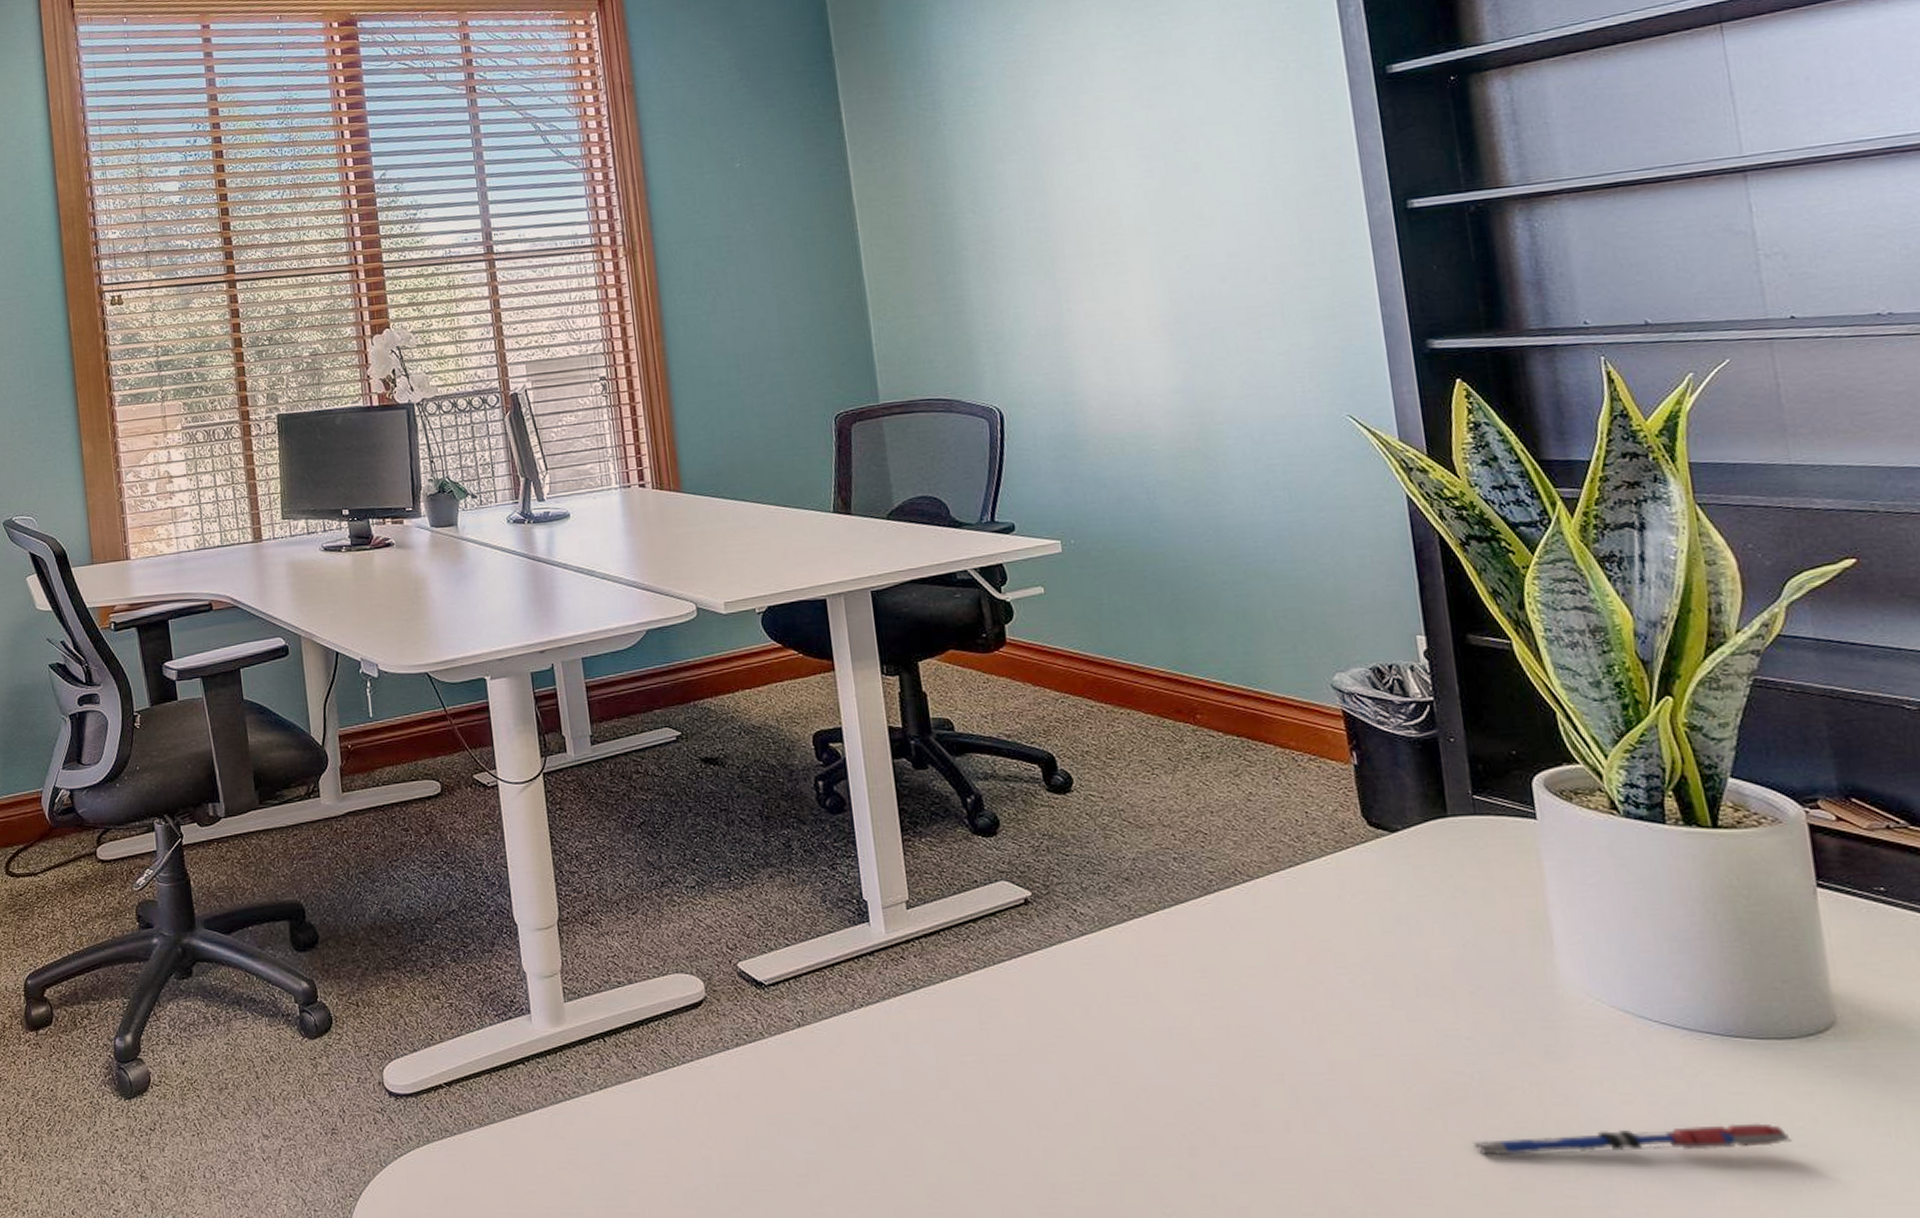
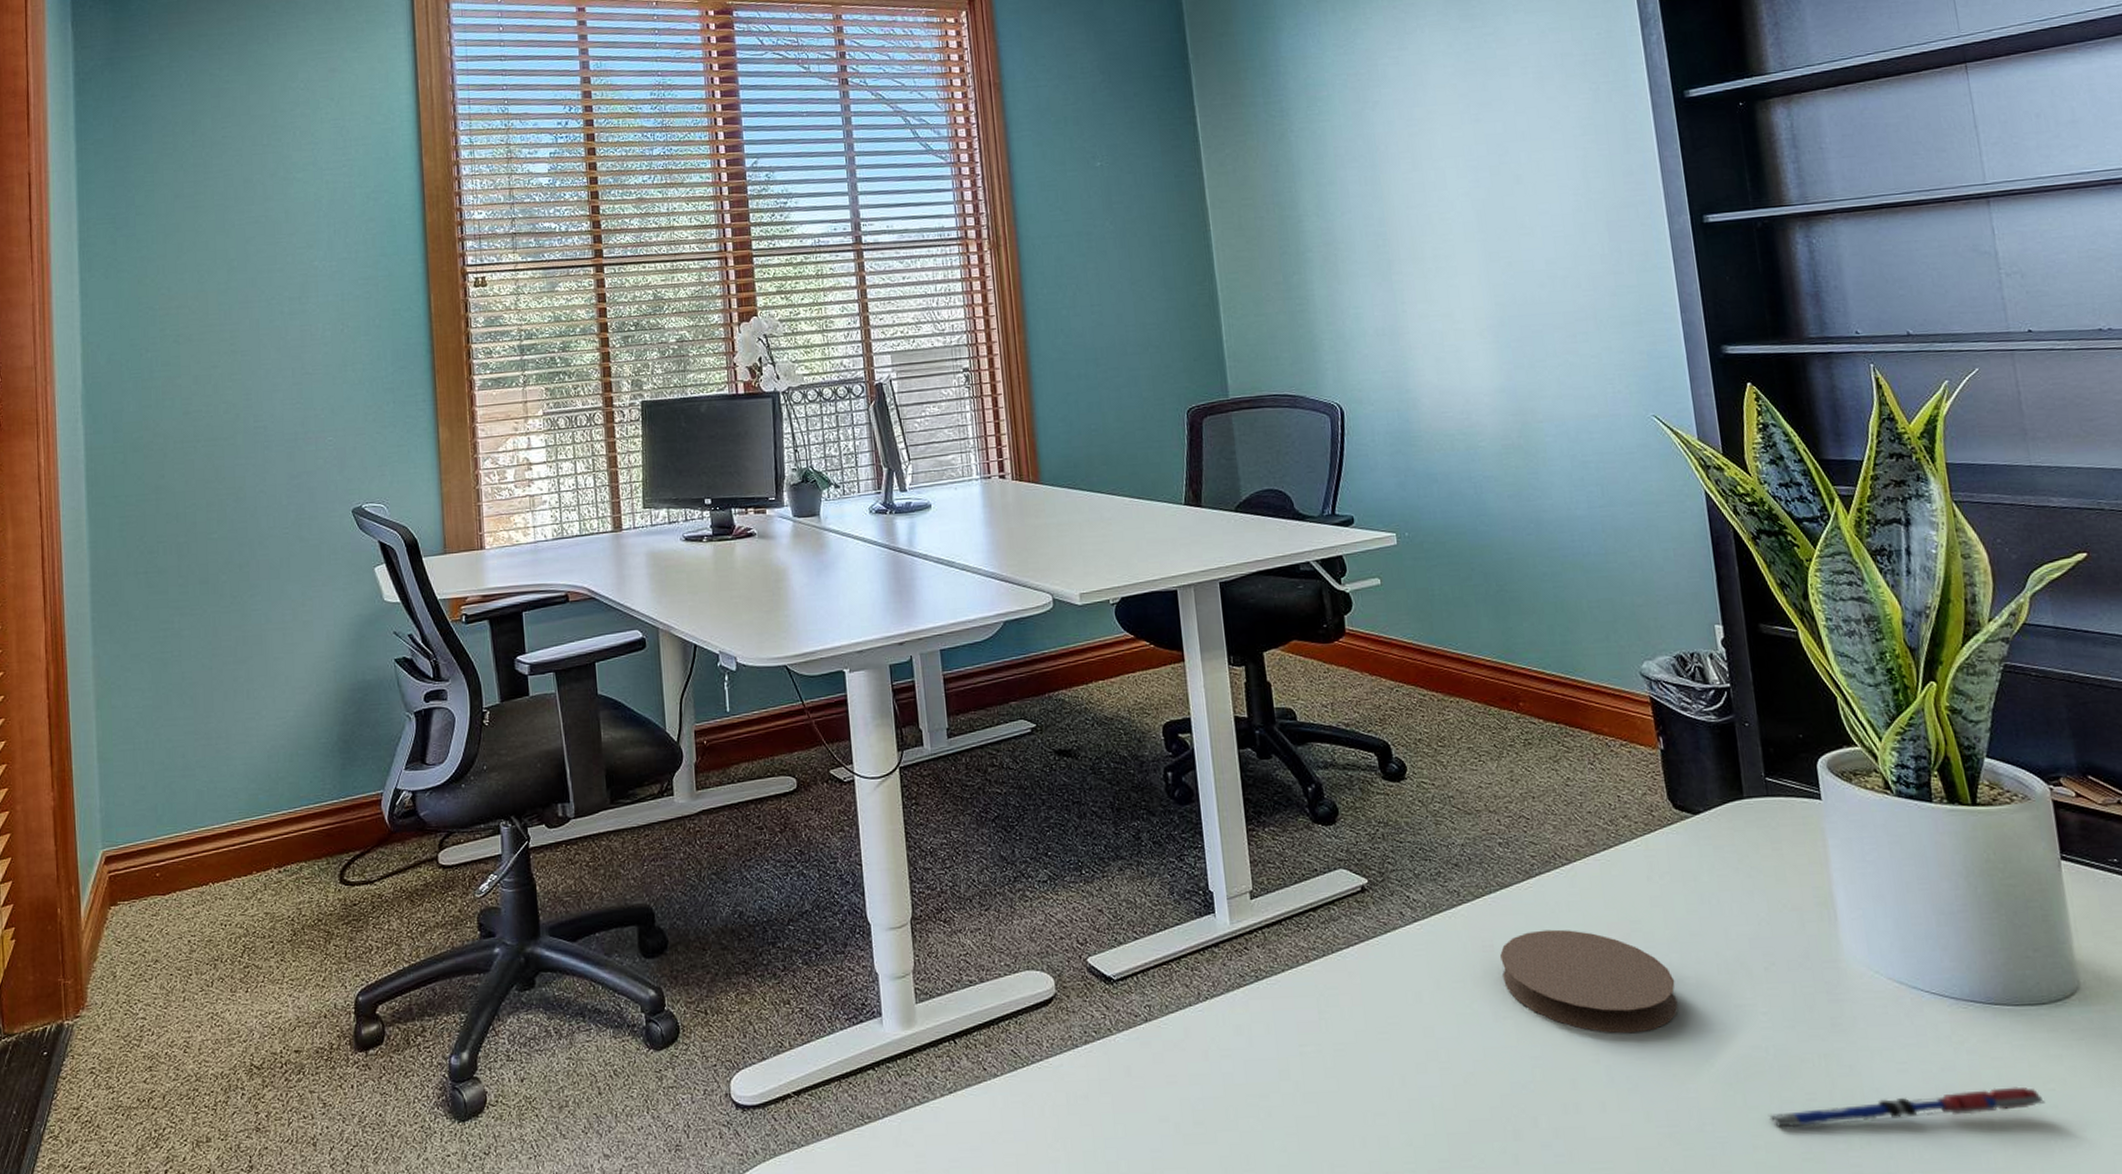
coaster: none [1175,947,1371,1054] -> present [1500,929,1678,1034]

